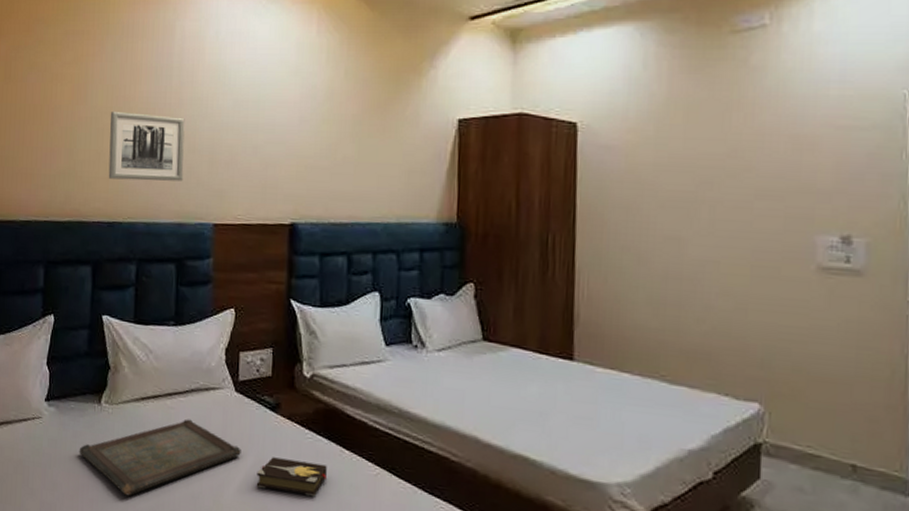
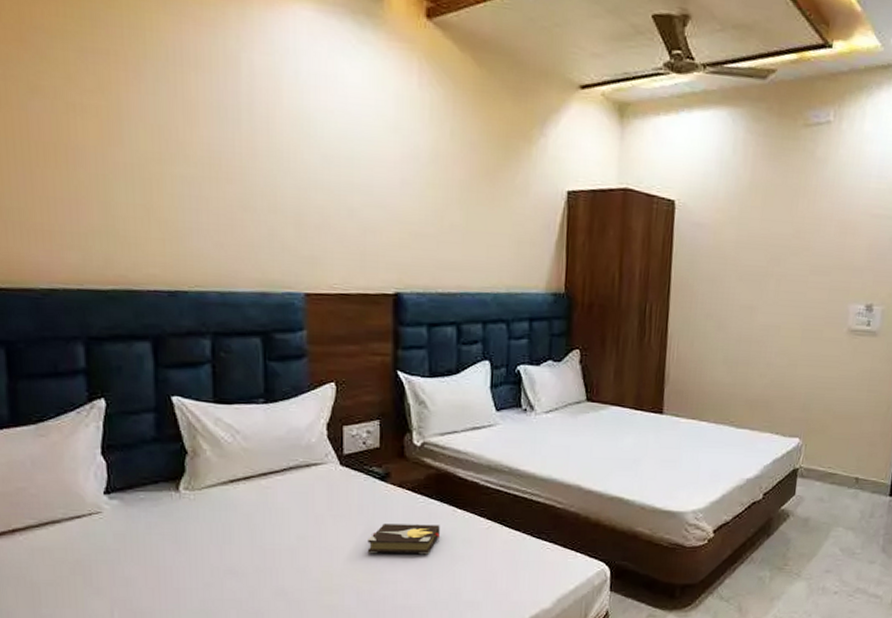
serving tray: present [79,419,241,497] -> none [155,497,350,580]
wall art: present [108,110,185,182] -> none [158,157,264,246]

